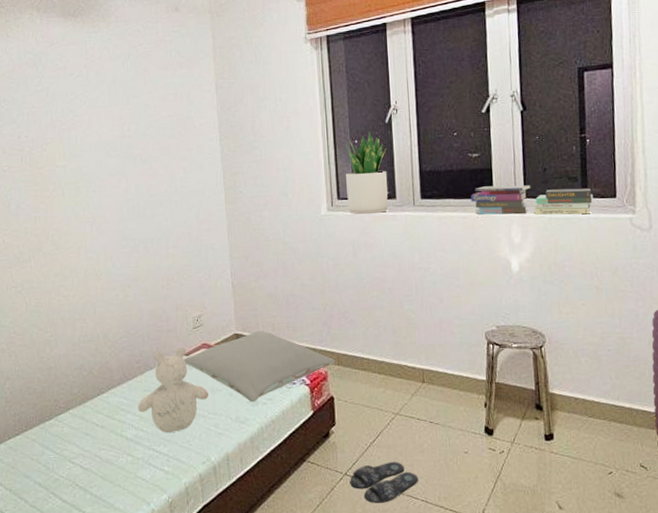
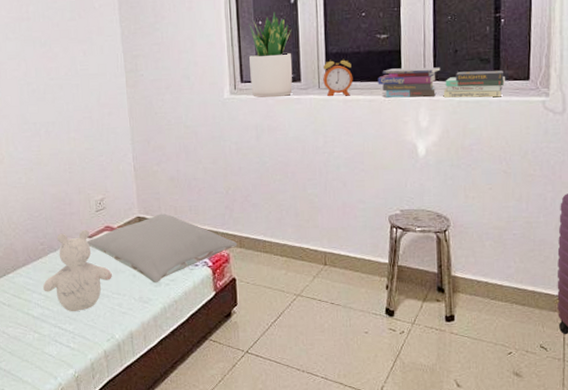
slippers: present [350,461,418,503] -> none [251,340,318,380]
alarm clock: none [417,176,447,214] -> present [323,58,353,97]

